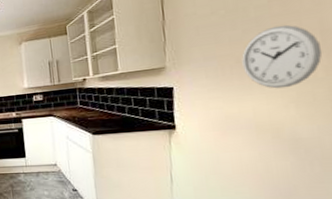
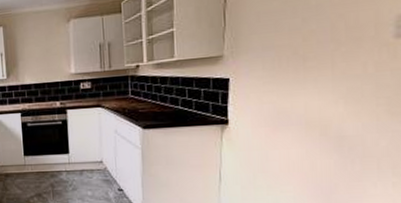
wall clock: present [241,24,323,89] -> none [299,15,375,84]

